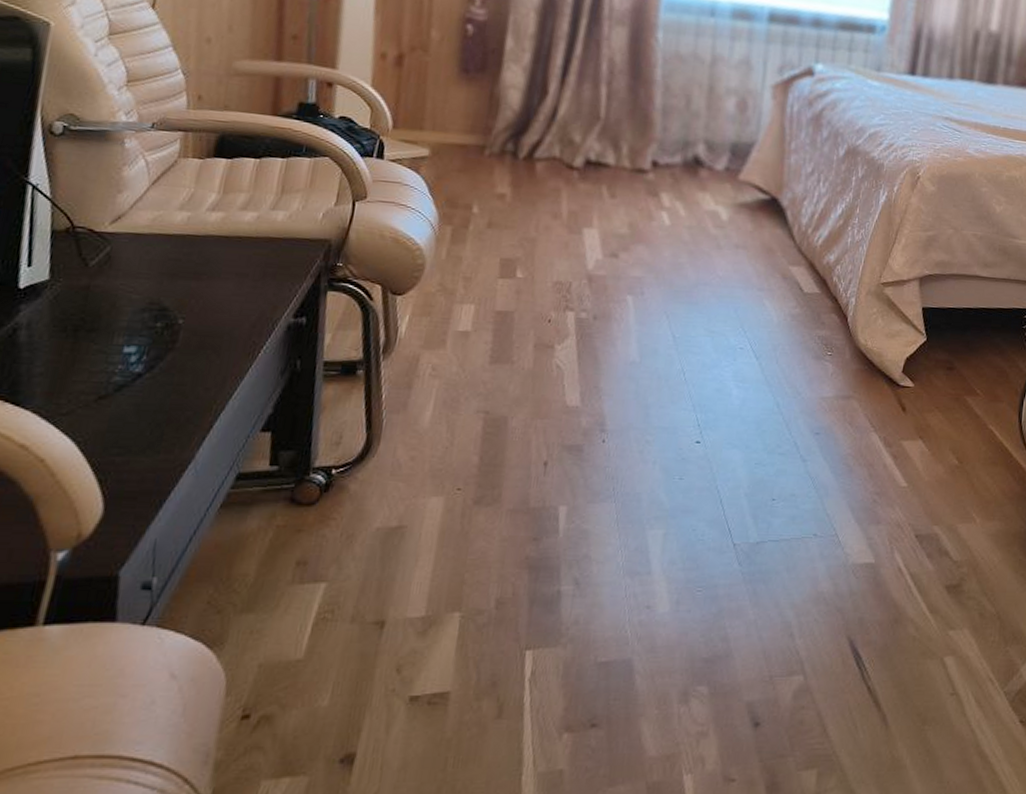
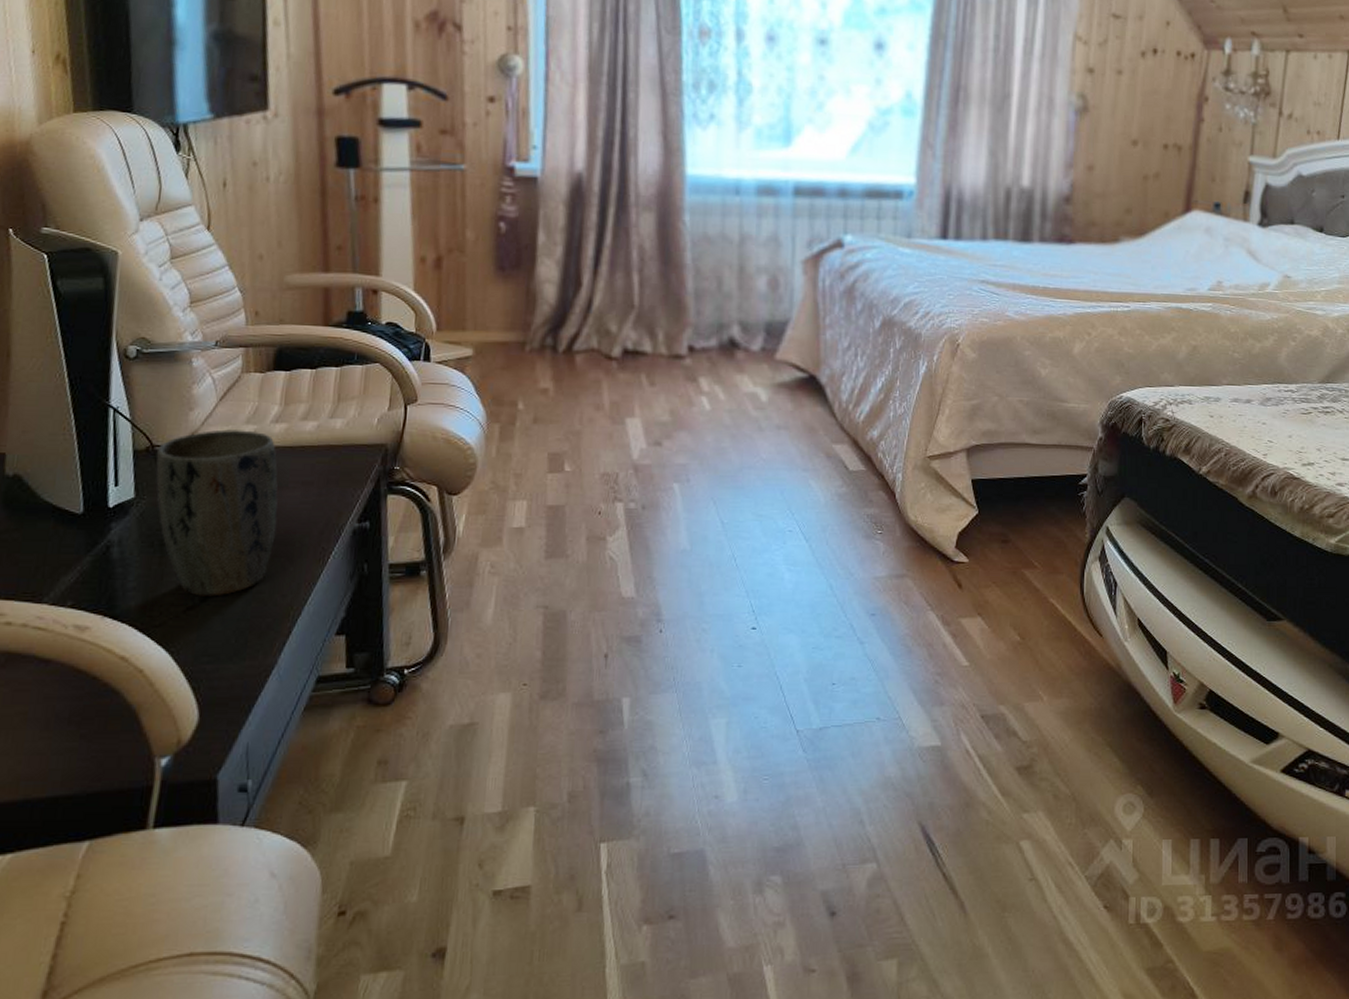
plant pot: none [73,214,211,387] -> present [155,429,279,597]

